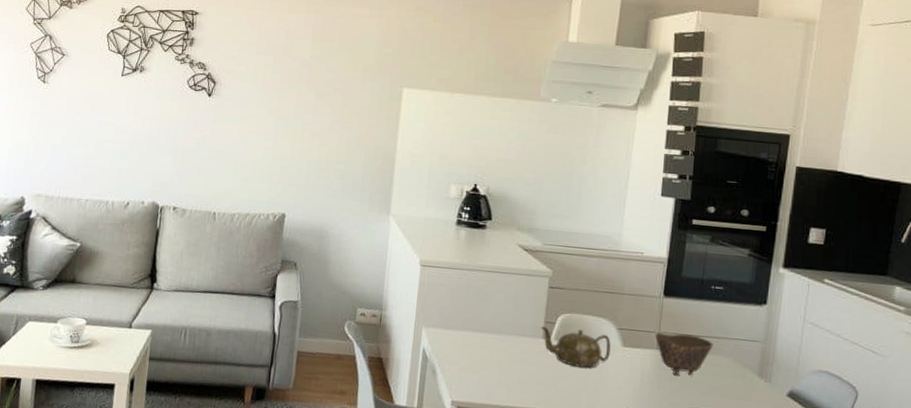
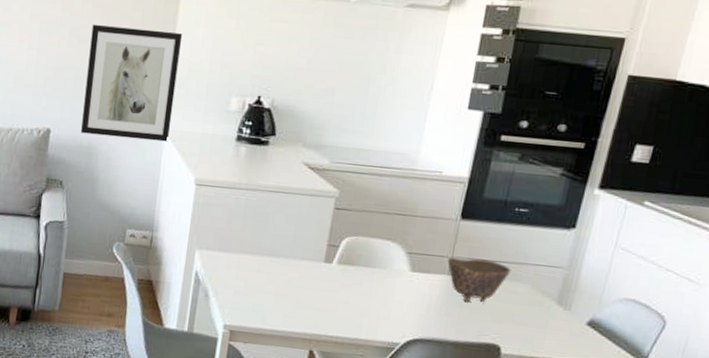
wall art: none [314,119,405,226] -> present [81,24,183,142]
teapot: present [540,327,611,368] -> none [322,250,399,293]

